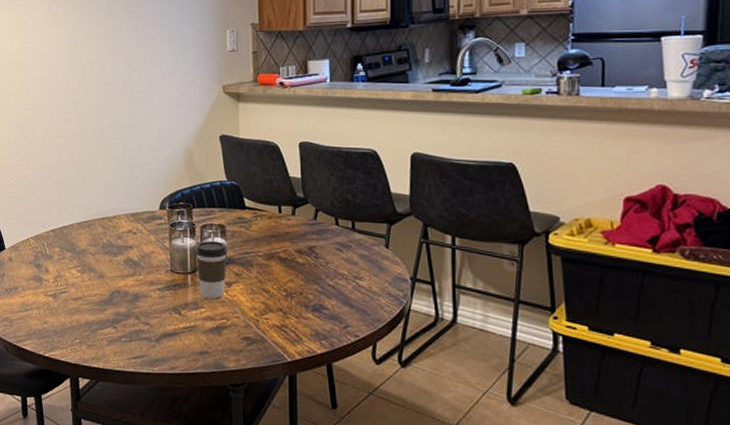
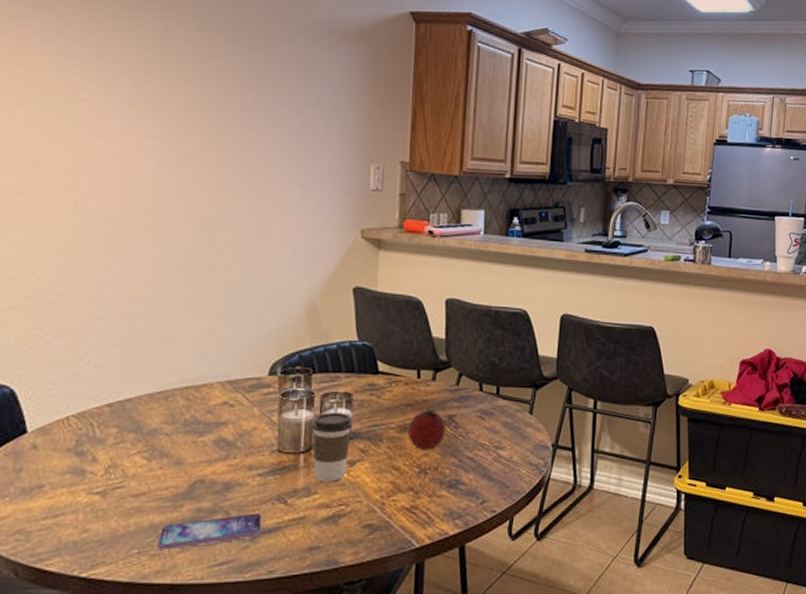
smartphone: none [91,319,164,342] -> present [157,513,263,550]
fruit: none [274,239,308,277] -> present [408,407,448,451]

